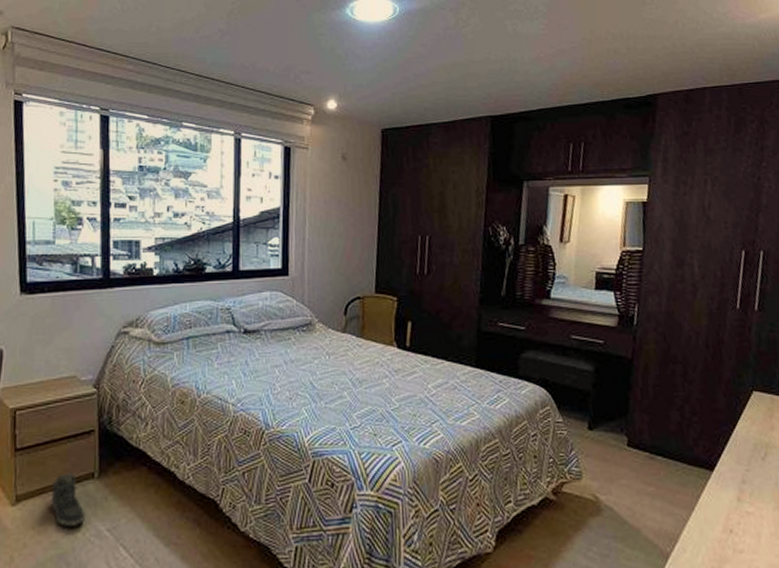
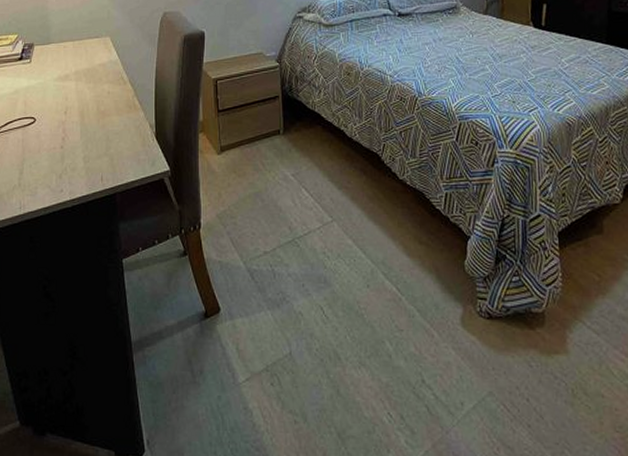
sneaker: present [50,472,85,526] -> none [247,129,274,171]

